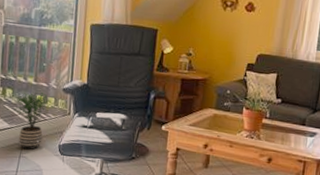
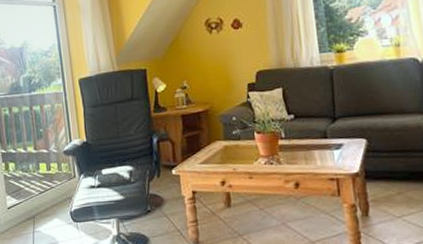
potted plant: present [14,92,55,150] -> none [19,160,59,224]

